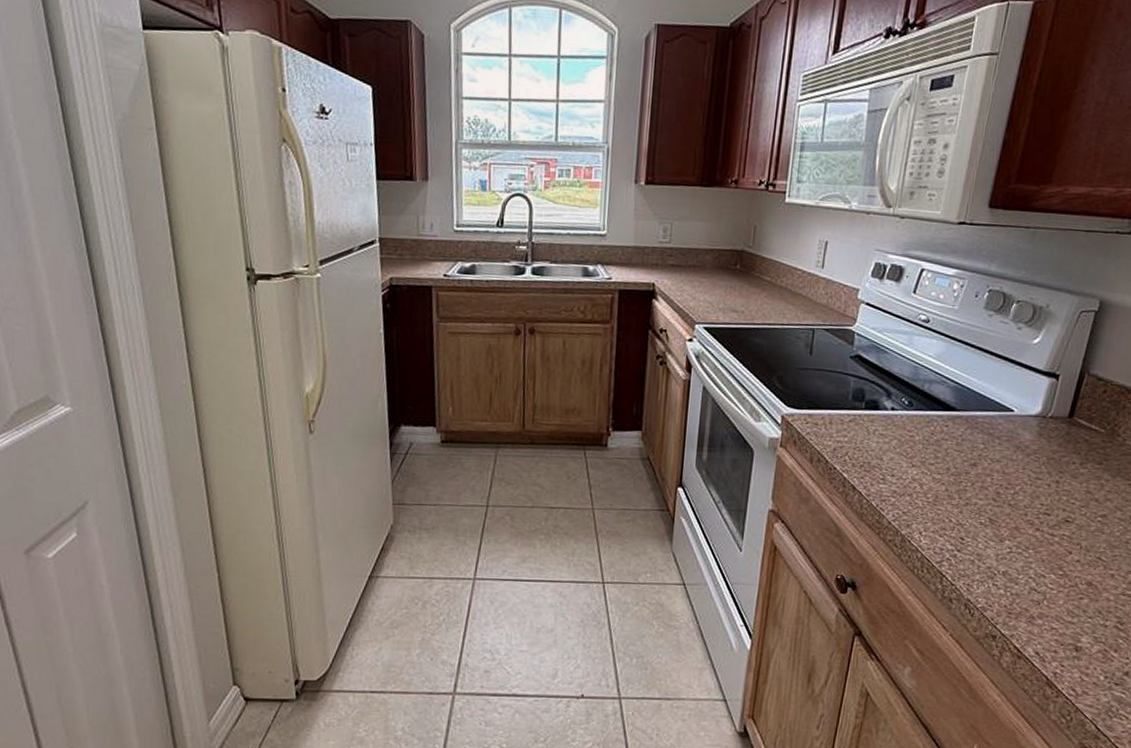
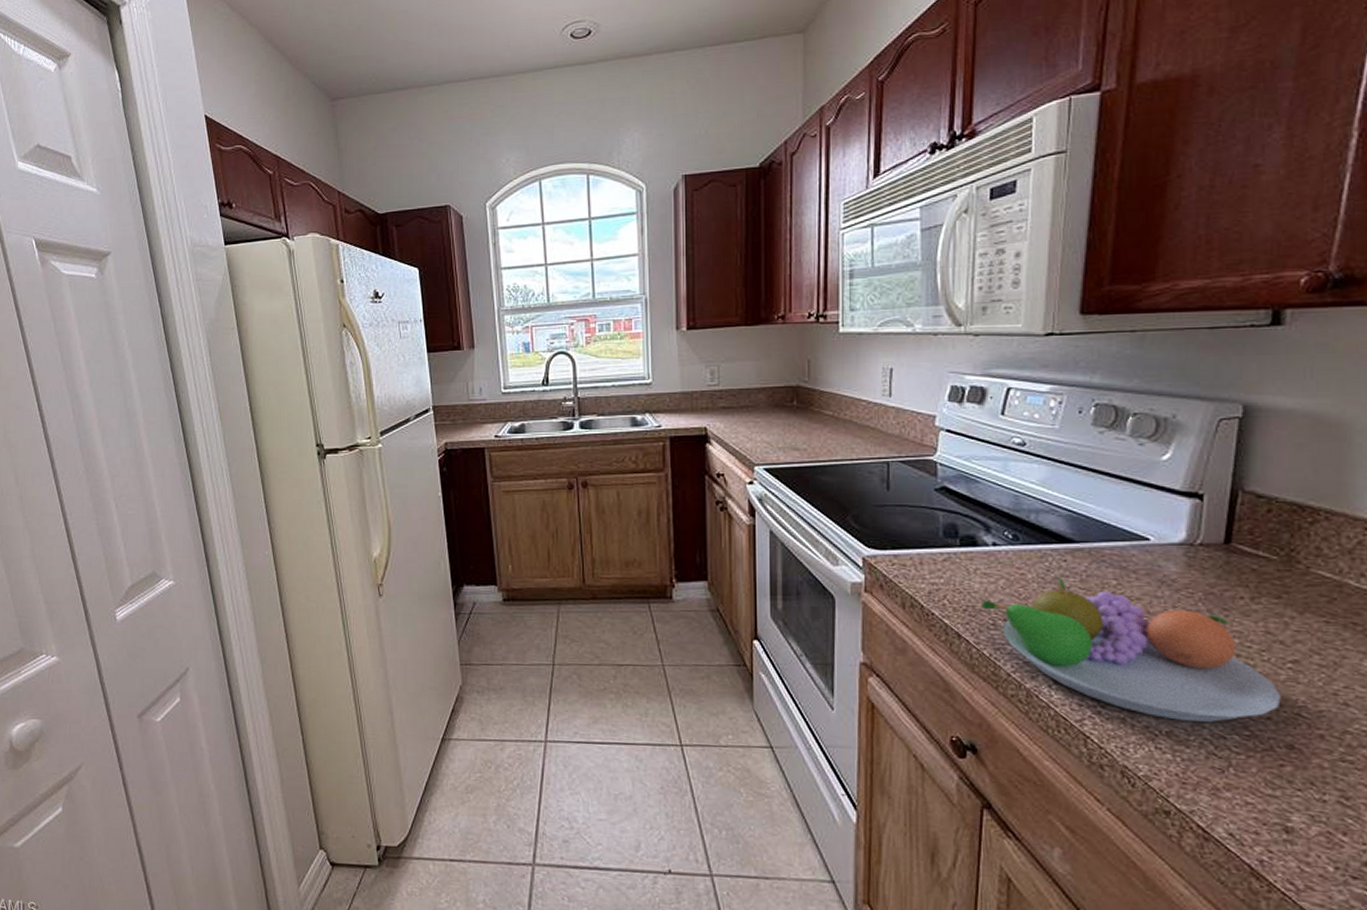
fruit bowl: none [875,440,1090,564] -> present [981,577,1281,722]

